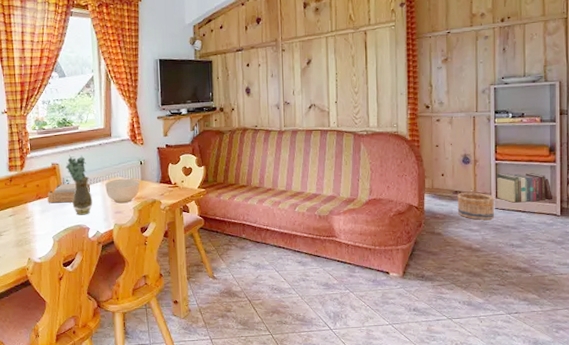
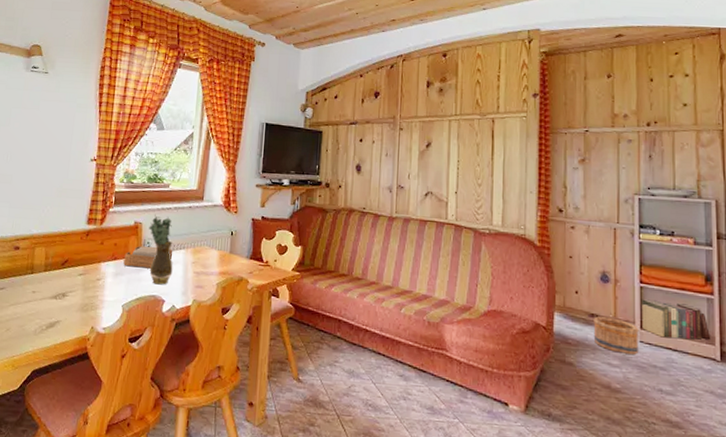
bowl: present [105,178,140,204] -> none [188,248,228,278]

